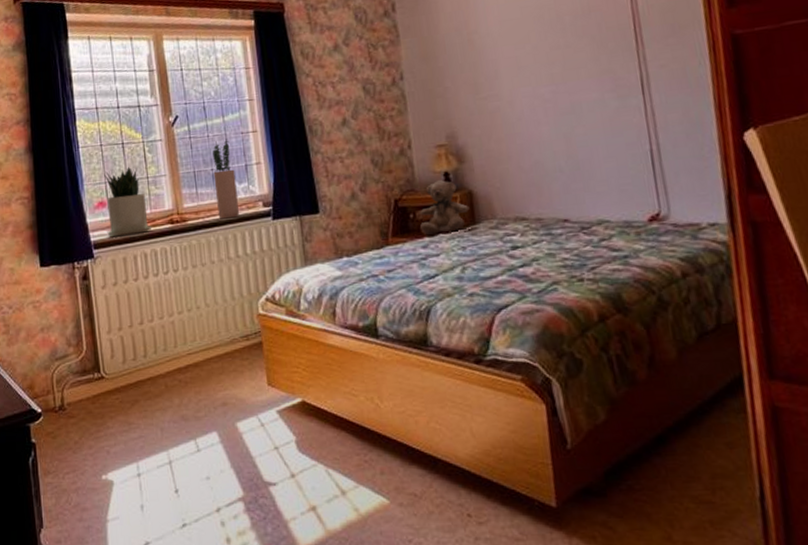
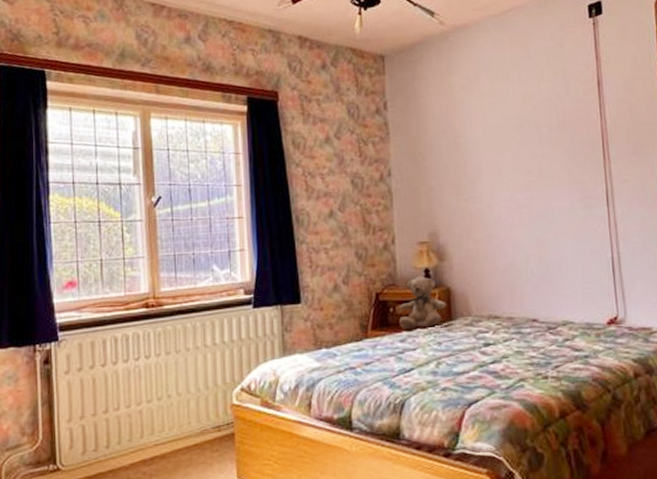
planter: present [104,166,152,237] -> none [75,245,125,319]
vase: present [212,138,239,219] -> none [194,223,219,305]

